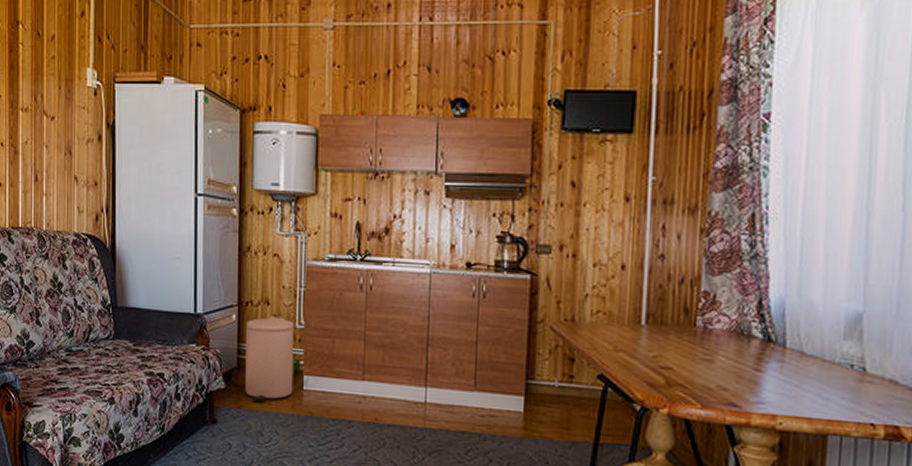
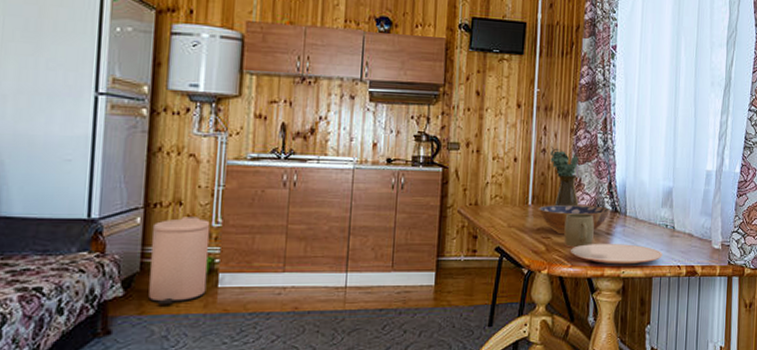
bowl: none [654,326,760,366] -> present [538,204,610,235]
vase: none [671,251,713,331] -> present [550,146,579,207]
mug: none [690,339,737,385] -> present [563,213,595,248]
plate: none [701,380,845,415] -> present [571,243,663,265]

